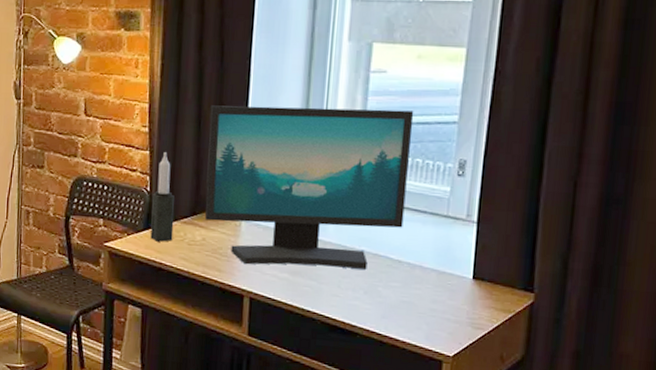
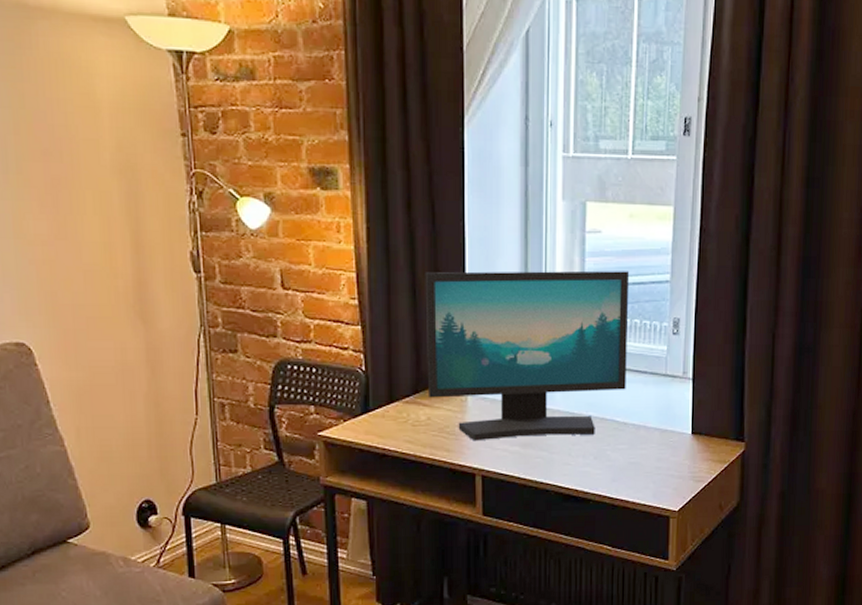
candle: present [150,152,175,242] -> none [368,326,395,425]

